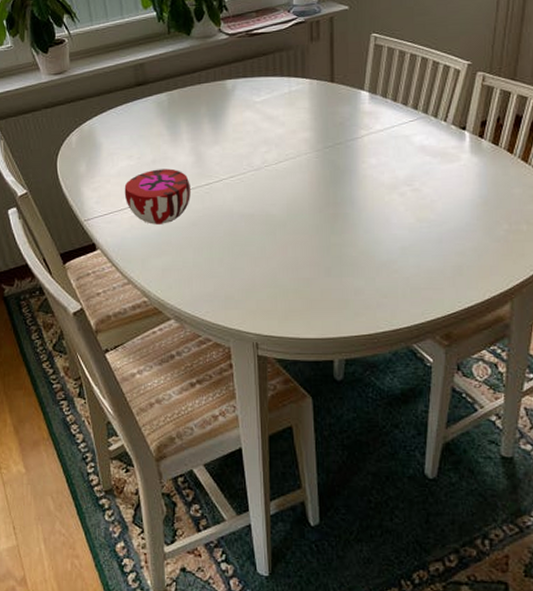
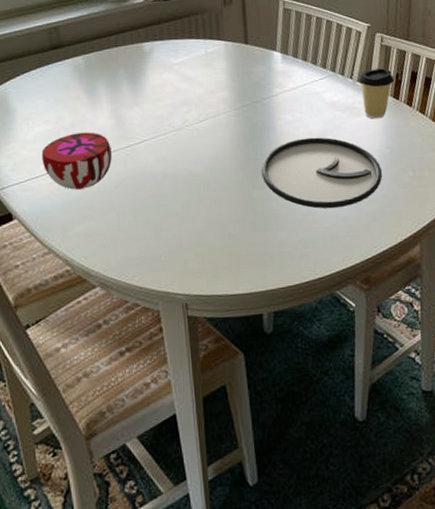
plate: none [341,183,473,259] -> present [261,137,382,209]
coffee cup: none [454,110,494,166] -> present [358,67,394,119]

